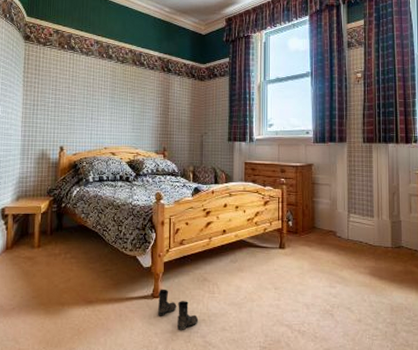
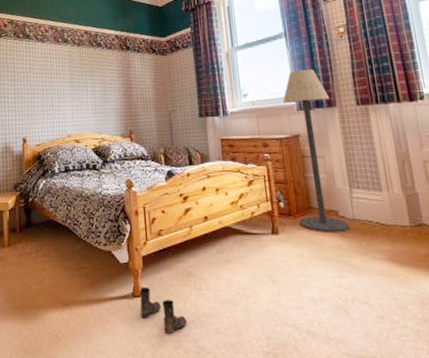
floor lamp: none [302,107,343,249] -> present [282,69,349,232]

